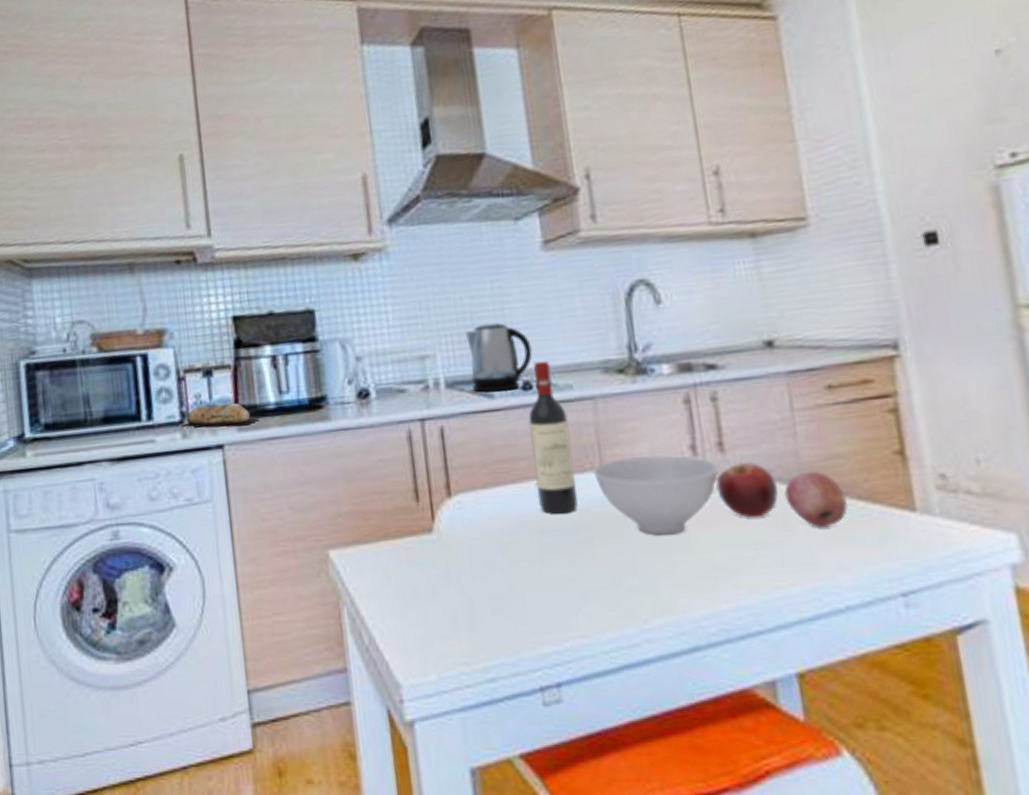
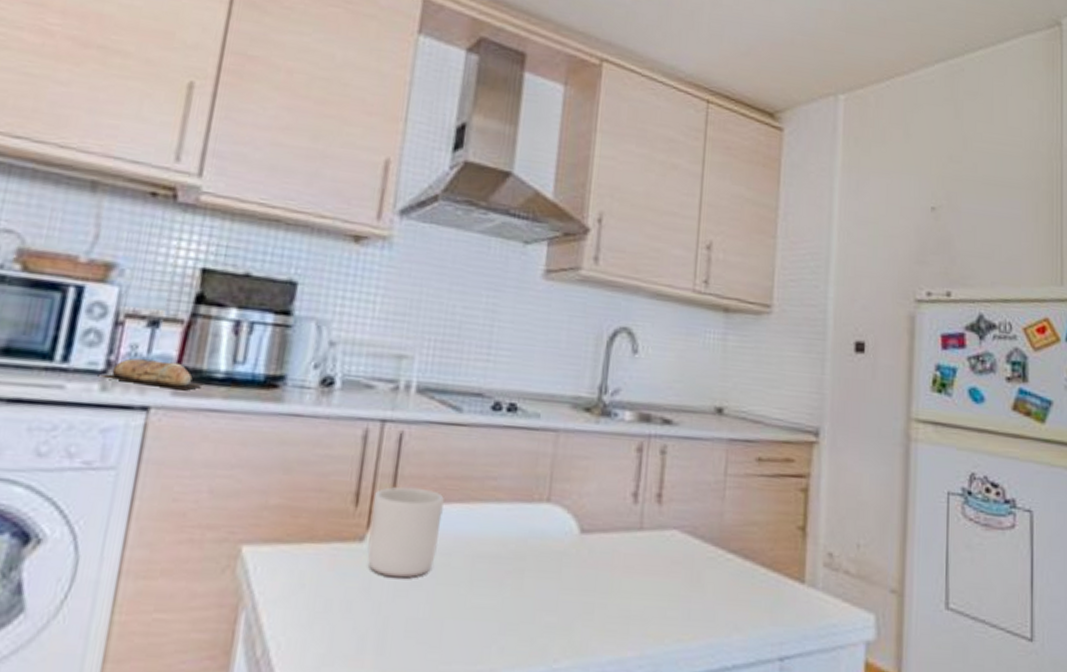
mug: none [431,475,502,562] -> present [367,486,444,578]
kettle: present [466,322,533,393] -> none [443,336,511,409]
wine bottle: present [527,360,578,514] -> none [480,384,529,541]
bowl: present [592,455,719,535] -> none [539,494,654,577]
fruit: present [716,461,778,517] -> none [647,515,699,570]
fruit: present [784,471,849,528] -> none [703,533,753,588]

